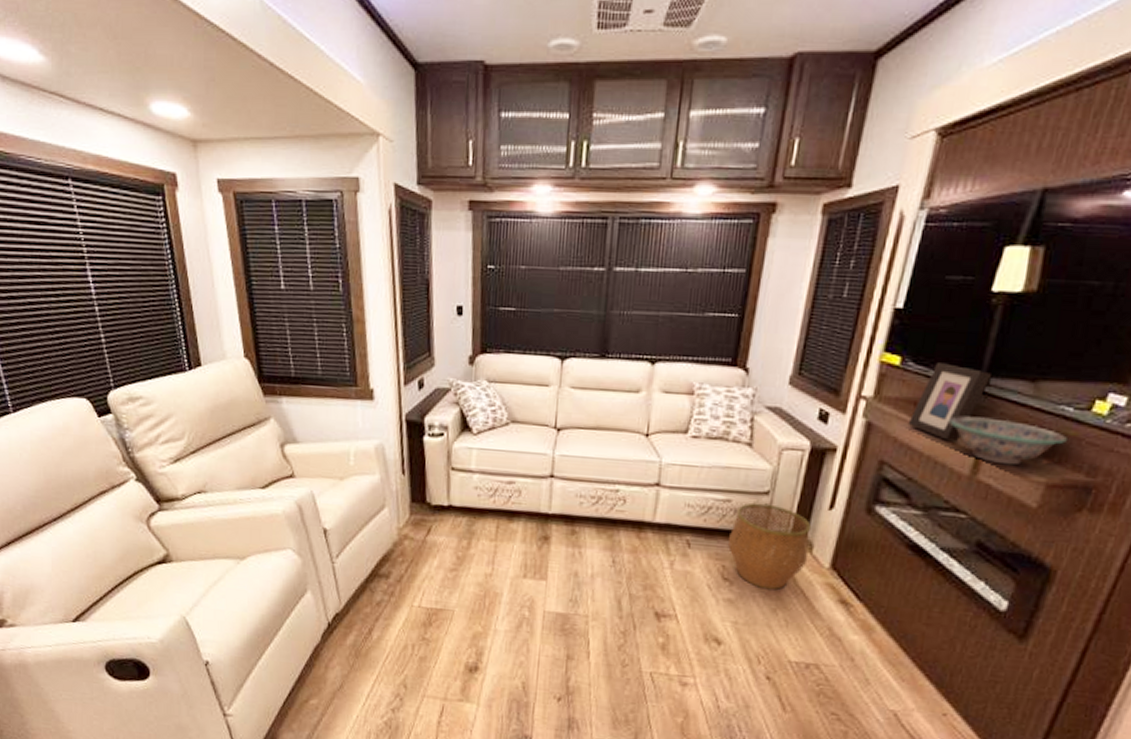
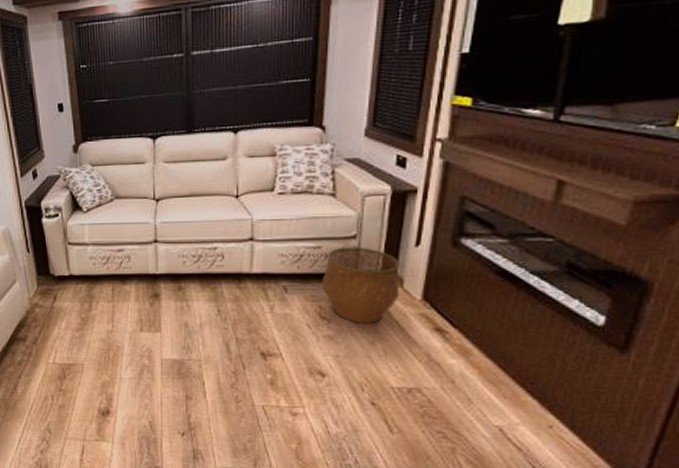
picture frame: present [907,363,993,443] -> none [485,98,567,172]
decorative bowl: present [949,416,1069,466] -> none [527,144,654,188]

